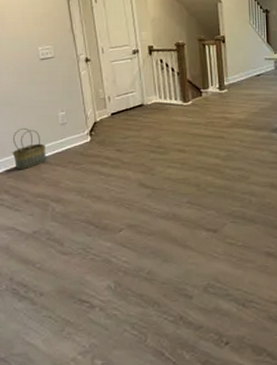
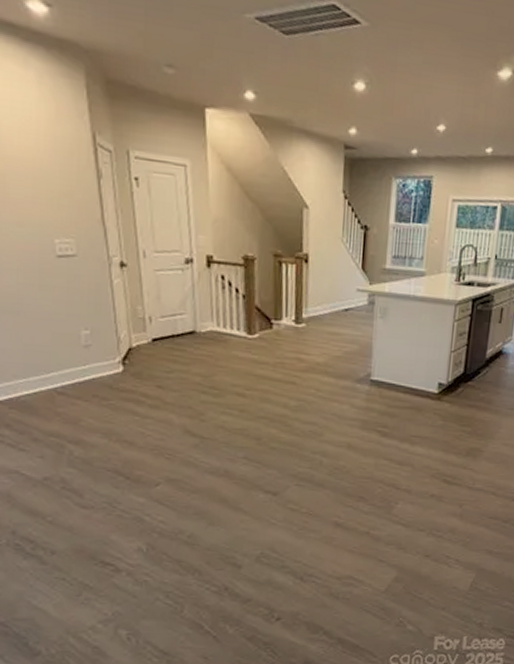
basket: present [12,127,48,170] -> none [16,345,65,400]

